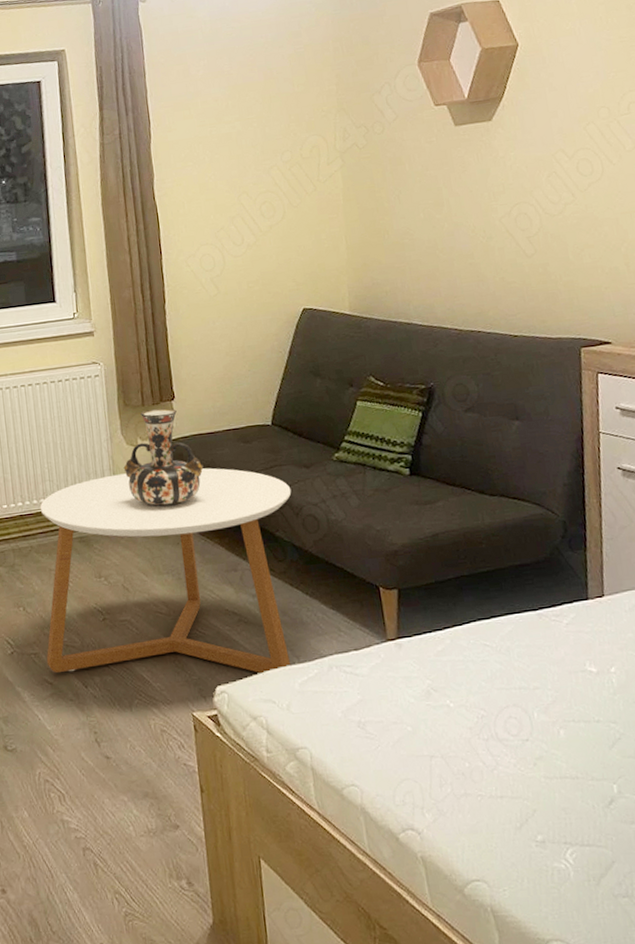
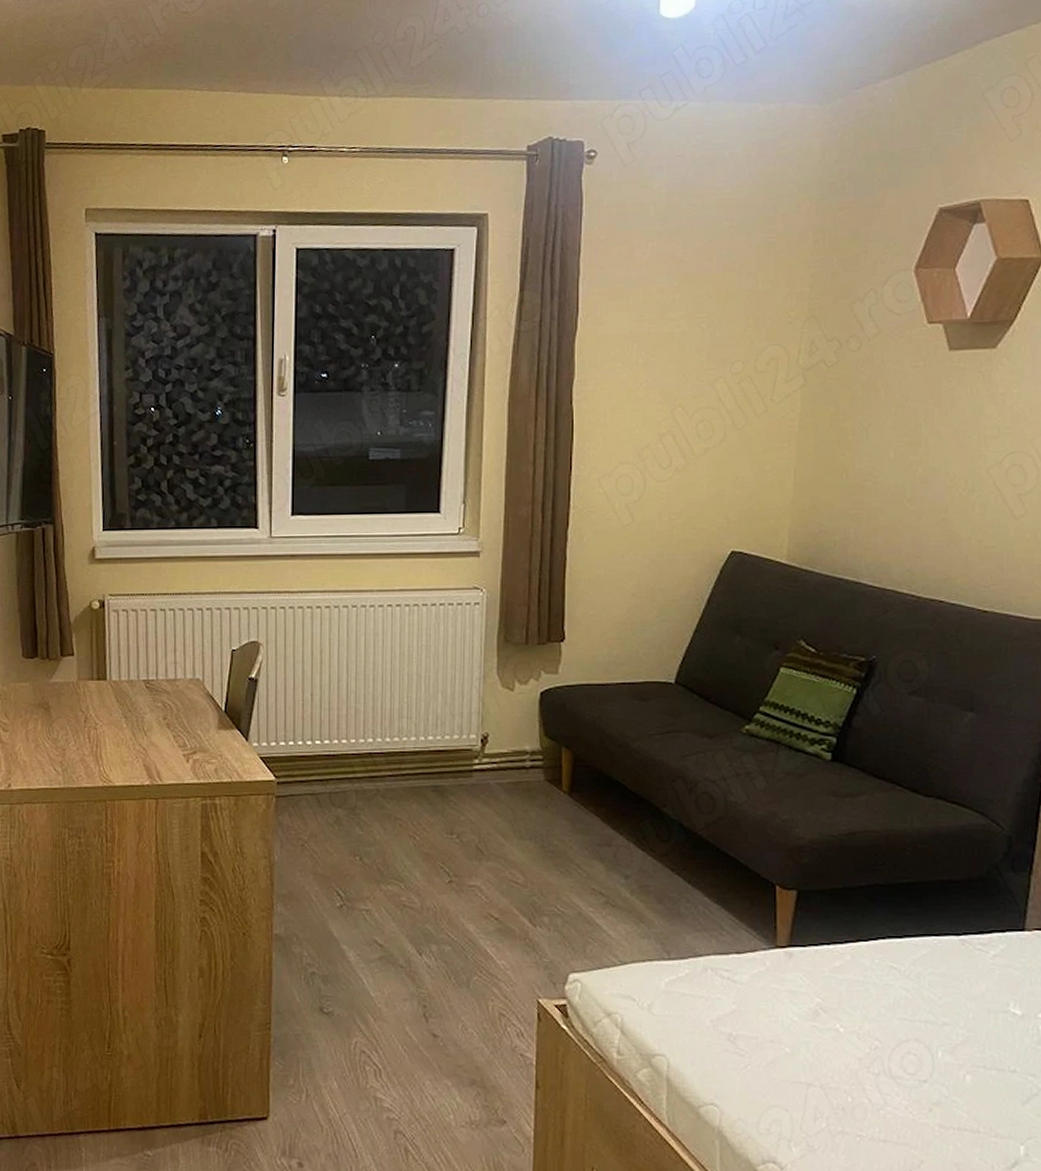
coffee table: present [40,467,292,675] -> none [379,719,687,967]
decorative vase: present [123,408,204,507] -> none [494,650,588,763]

